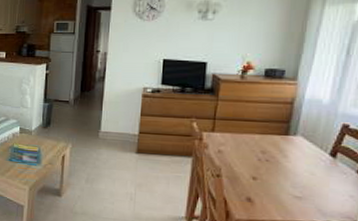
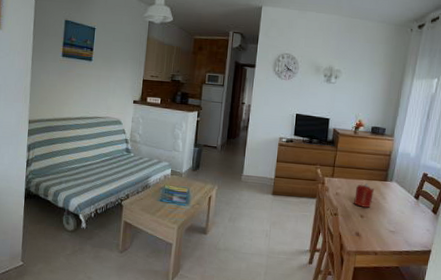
candle: none [243,138,272,168] -> present [354,183,375,208]

